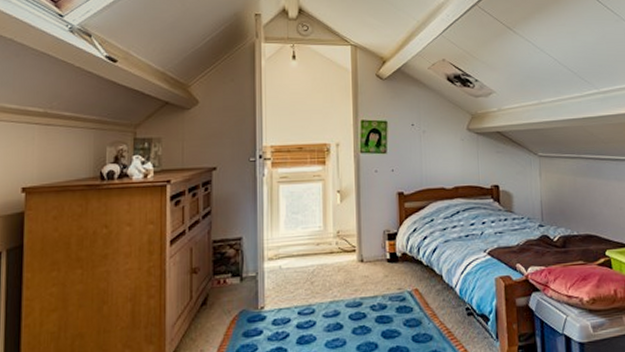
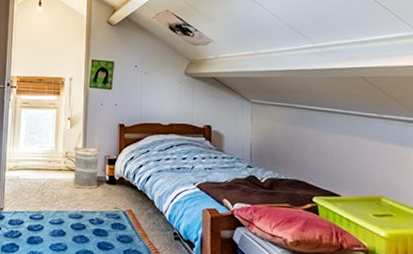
basket: none [346,205,378,272] -> present [73,133,100,189]

